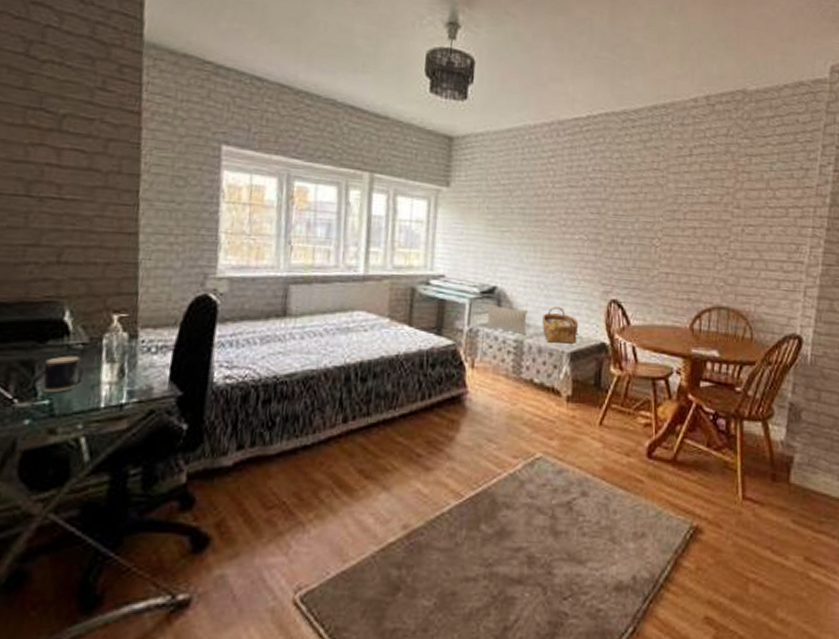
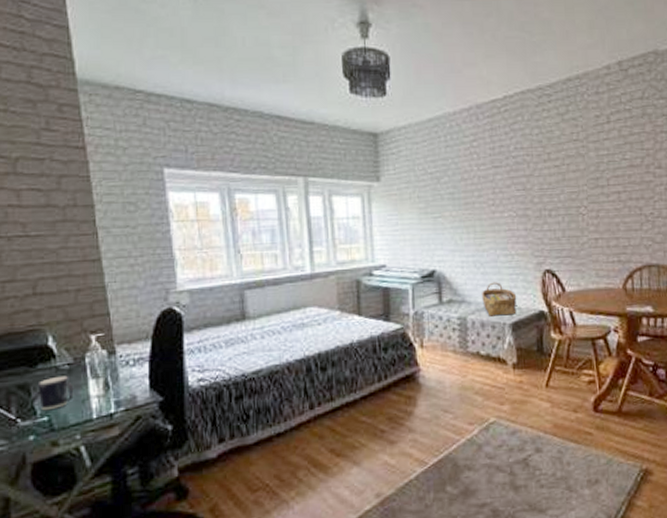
pillow: present [486,304,527,335] -> none [429,287,468,312]

